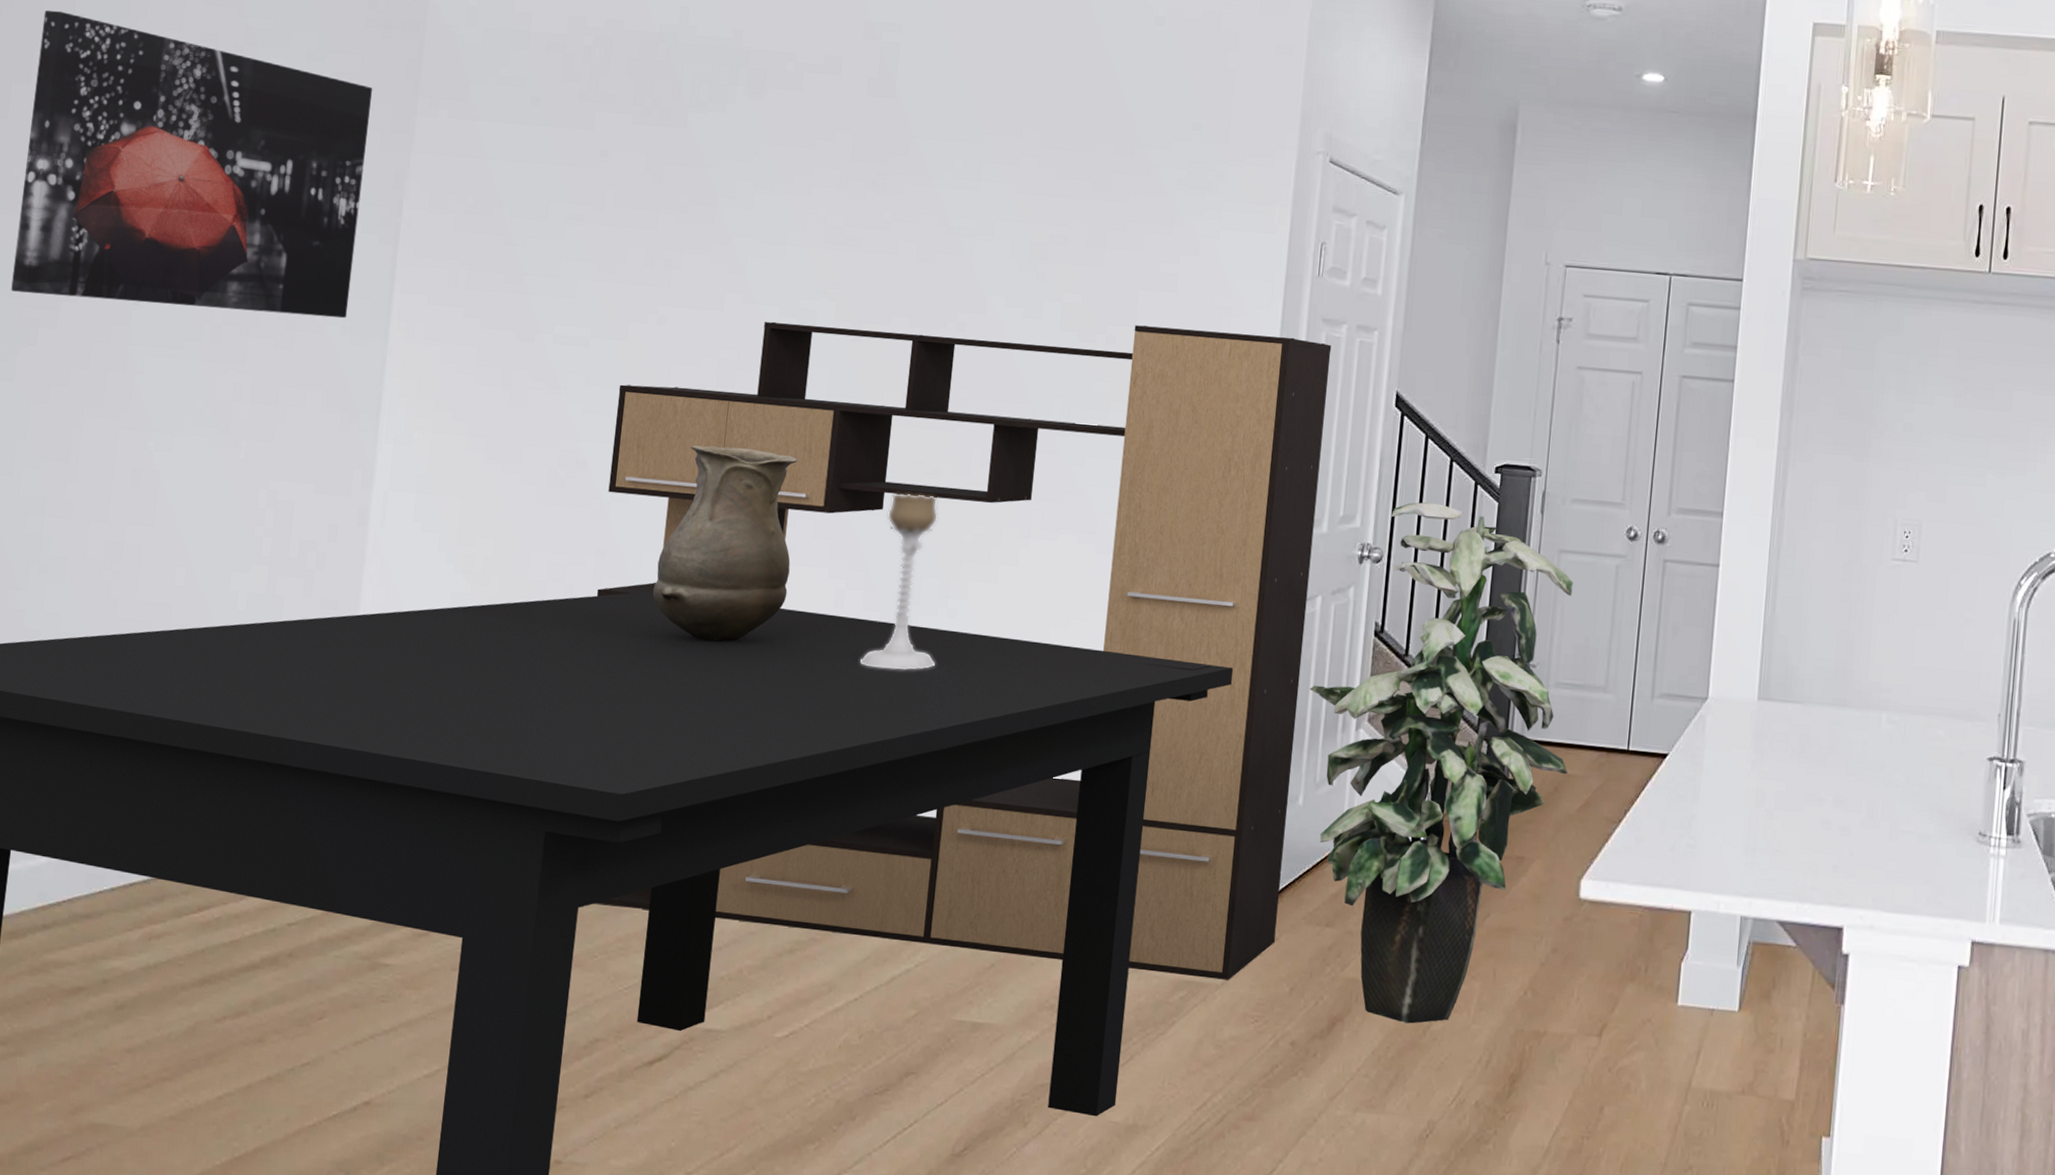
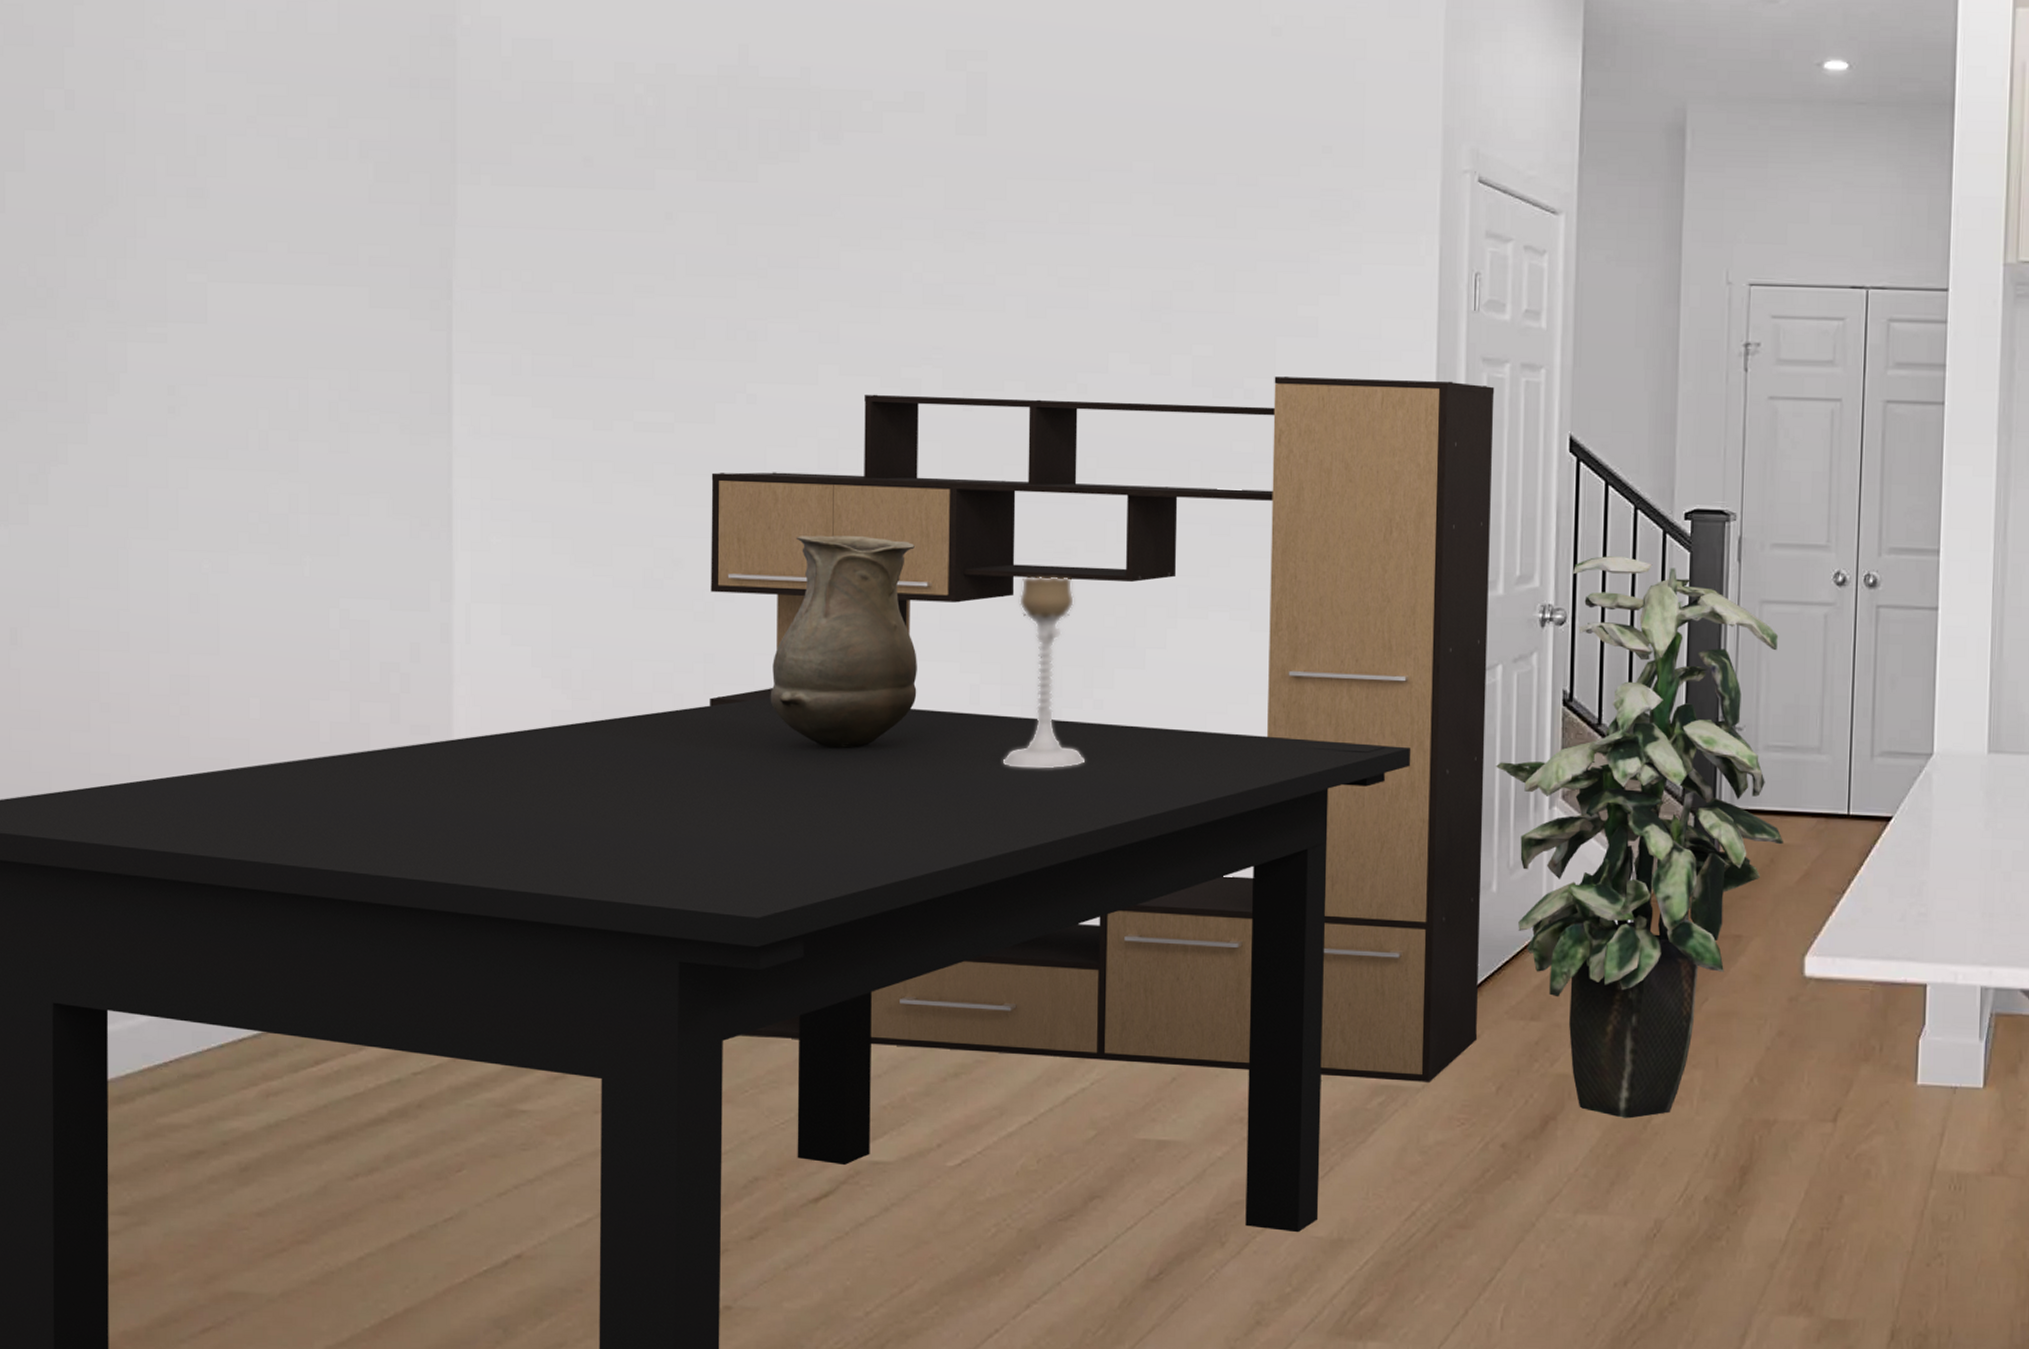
wall art: present [11,10,373,319] -> none [30,87,406,416]

